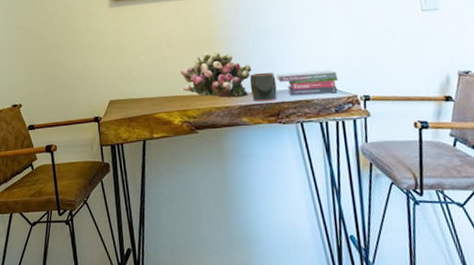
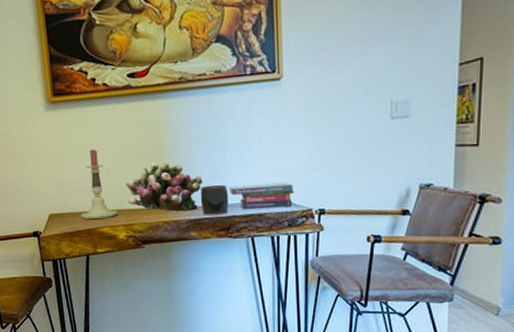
candlestick: none [139,40,173,106] -> present [81,149,117,220]

